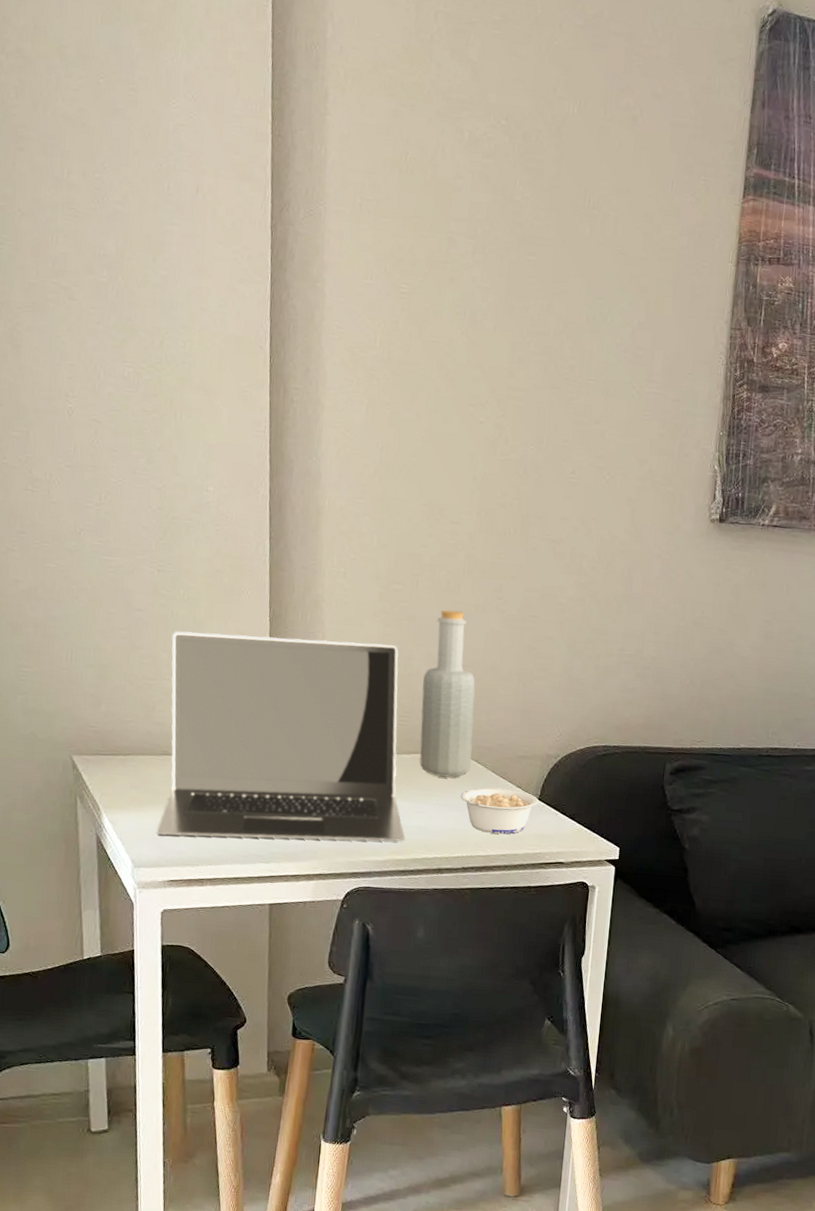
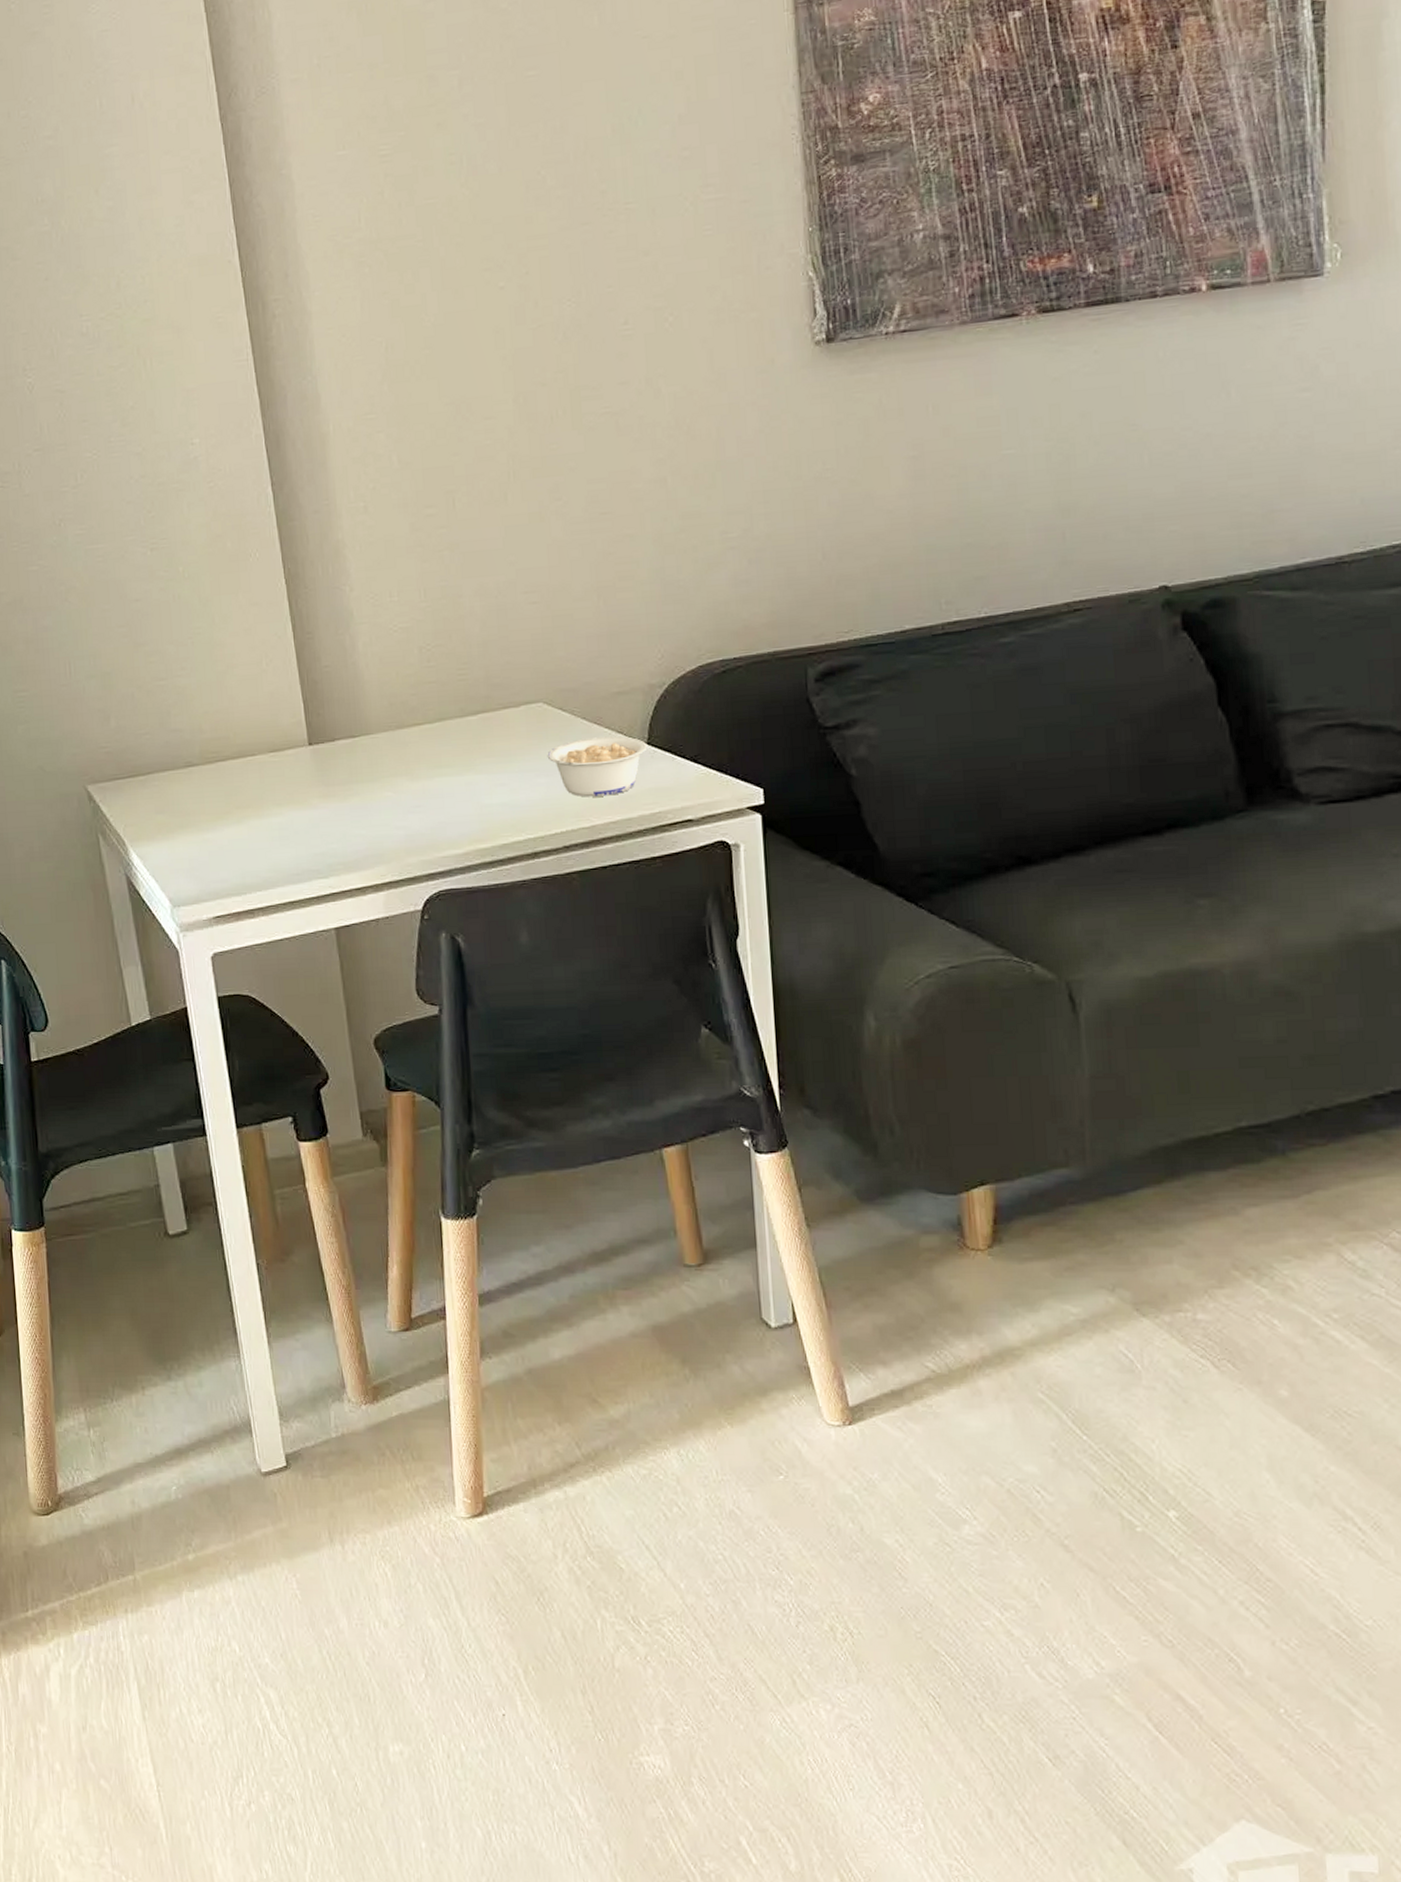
laptop: present [156,631,405,842] -> none [177,584,486,865]
bottle: present [419,610,476,778] -> none [479,525,555,737]

